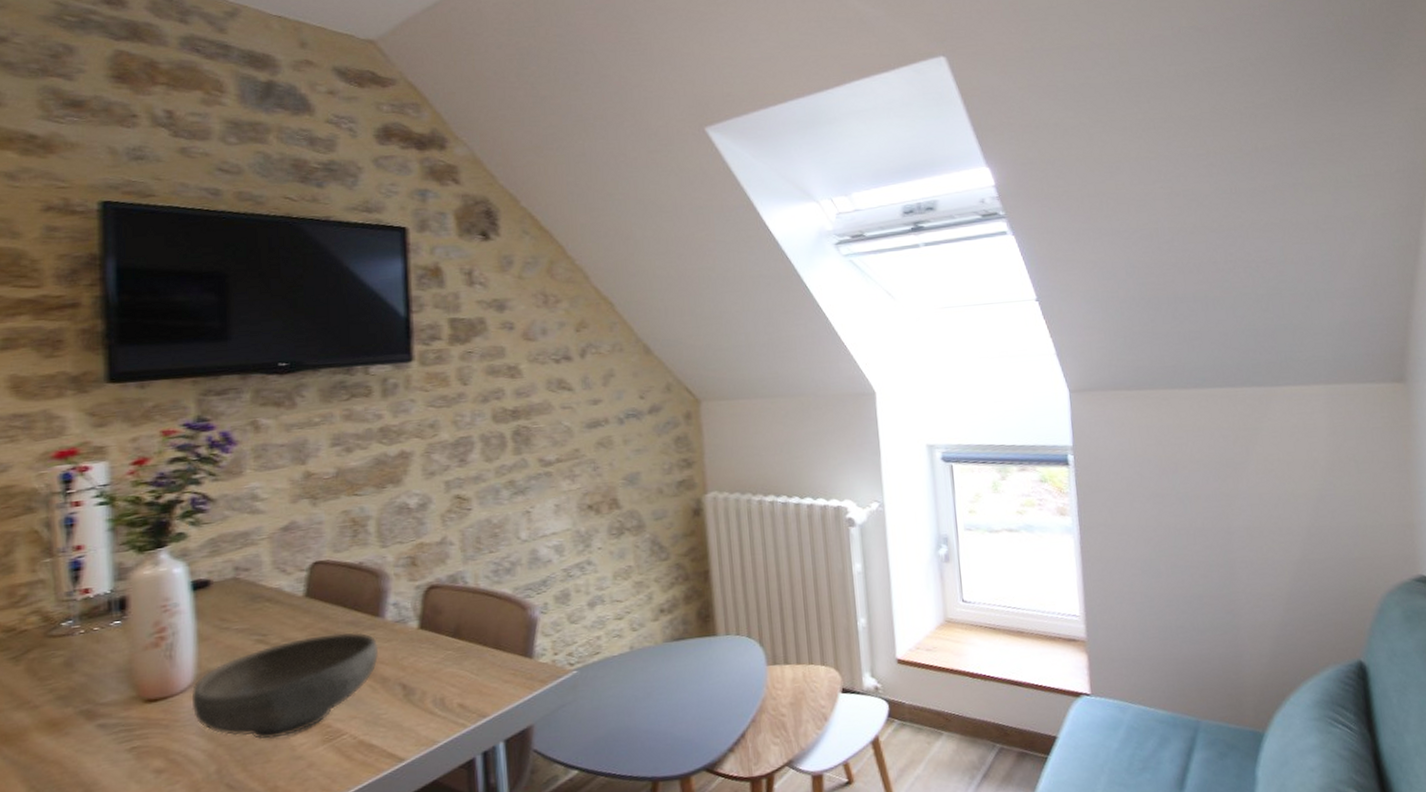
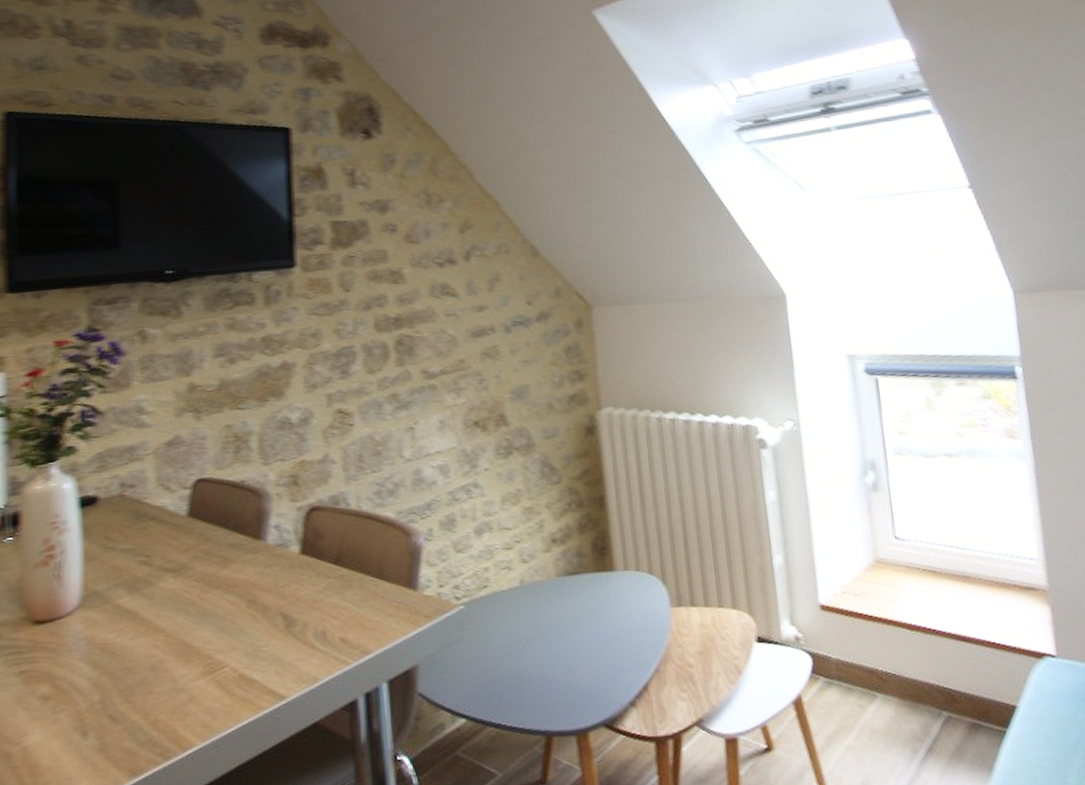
bowl: present [191,632,379,740] -> none [77,555,260,669]

